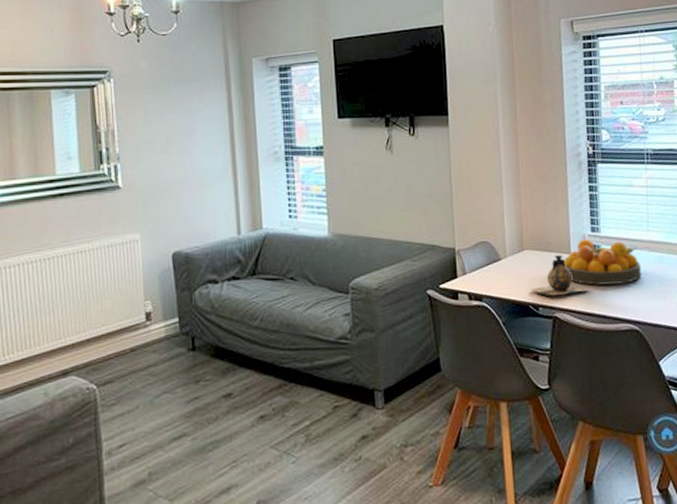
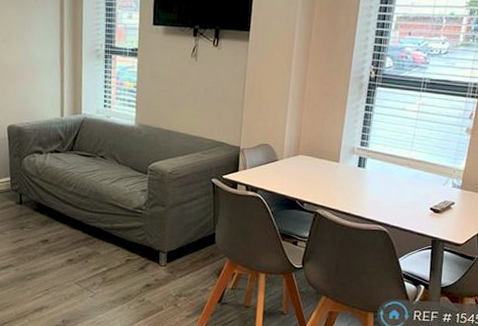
vase: present [531,255,589,296] -> none [299,162,350,195]
fruit bowl: present [564,239,642,286] -> none [332,151,399,193]

